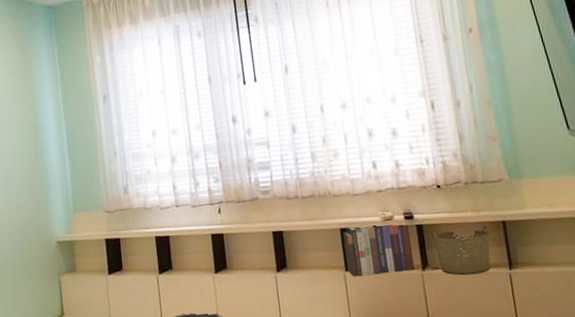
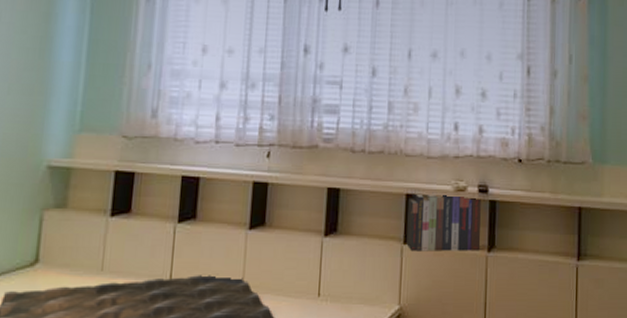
basket: present [431,225,491,276] -> none [504,209,564,262]

